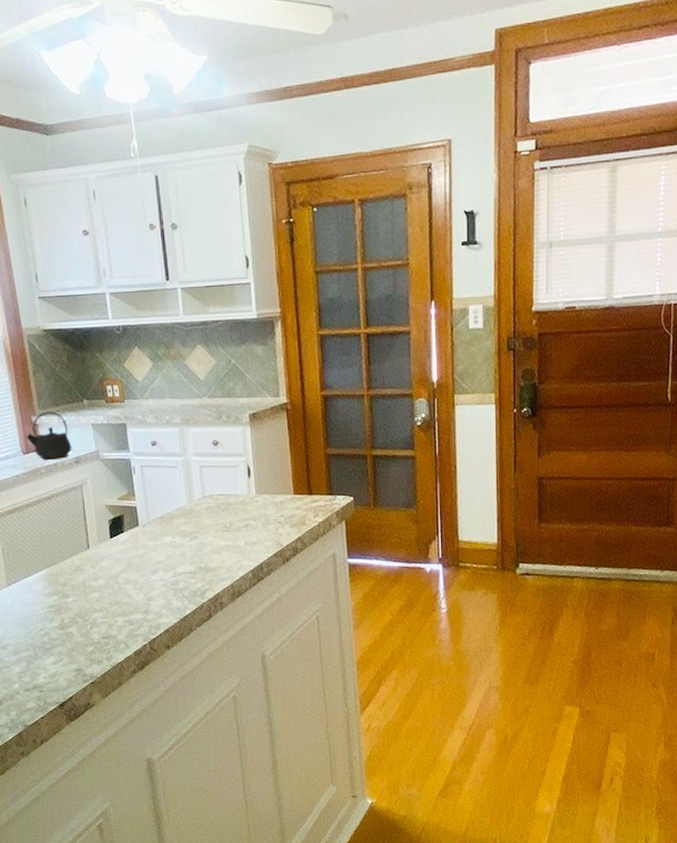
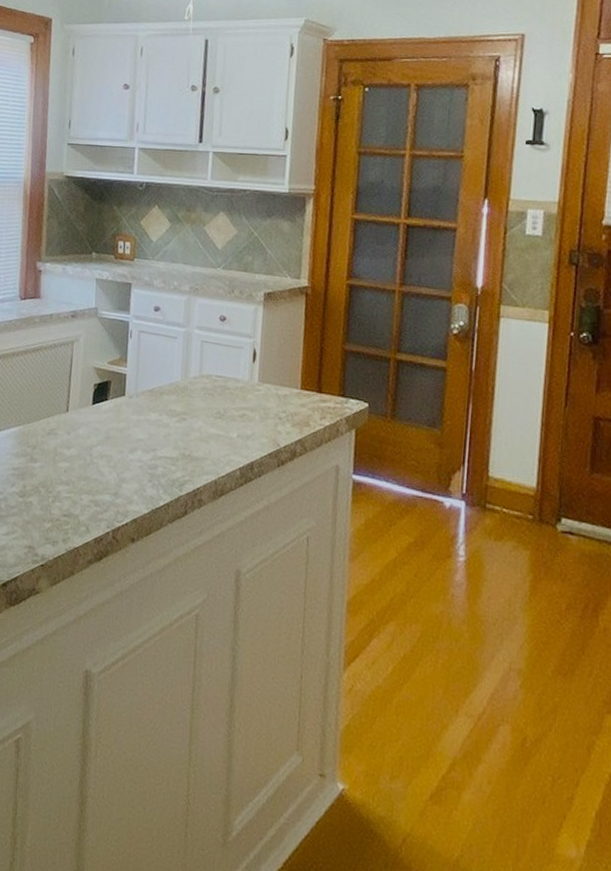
kettle: present [26,411,72,460] -> none [27,259,72,310]

